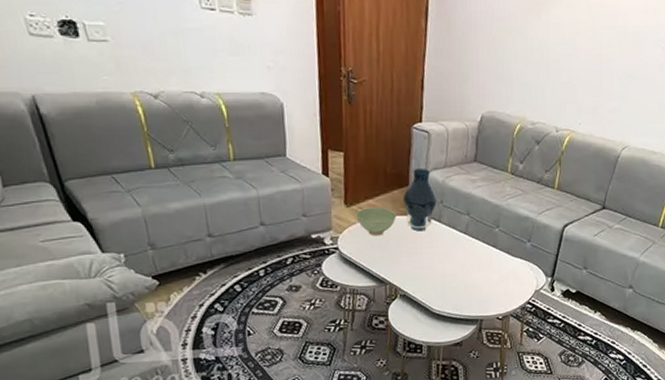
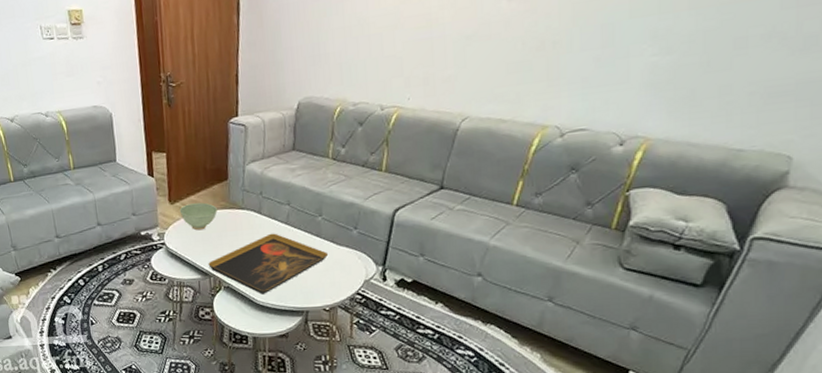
decorative tray: none [384,242,503,303] -> present [208,233,328,295]
vase: present [403,168,438,232] -> none [223,161,257,224]

